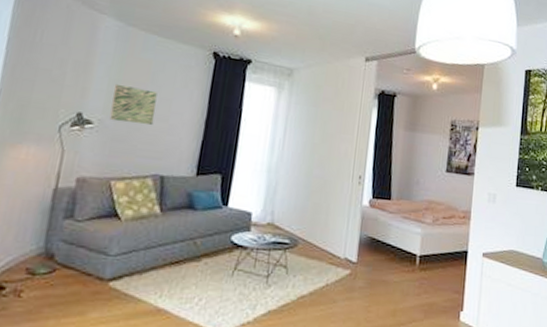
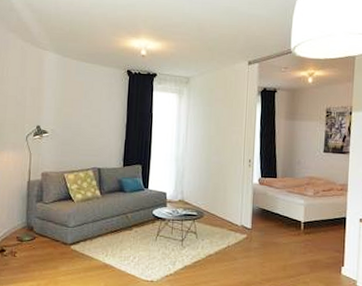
wall art: present [109,83,157,126] -> none [59,102,90,132]

